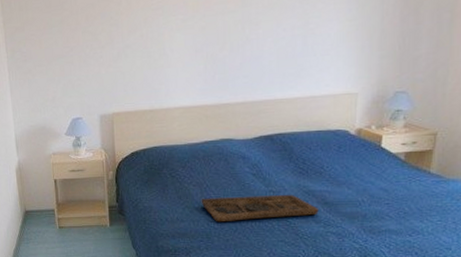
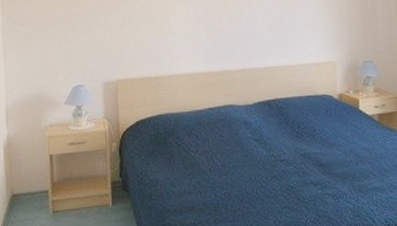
decorative tray: present [201,194,319,222] -> none [207,158,315,192]

